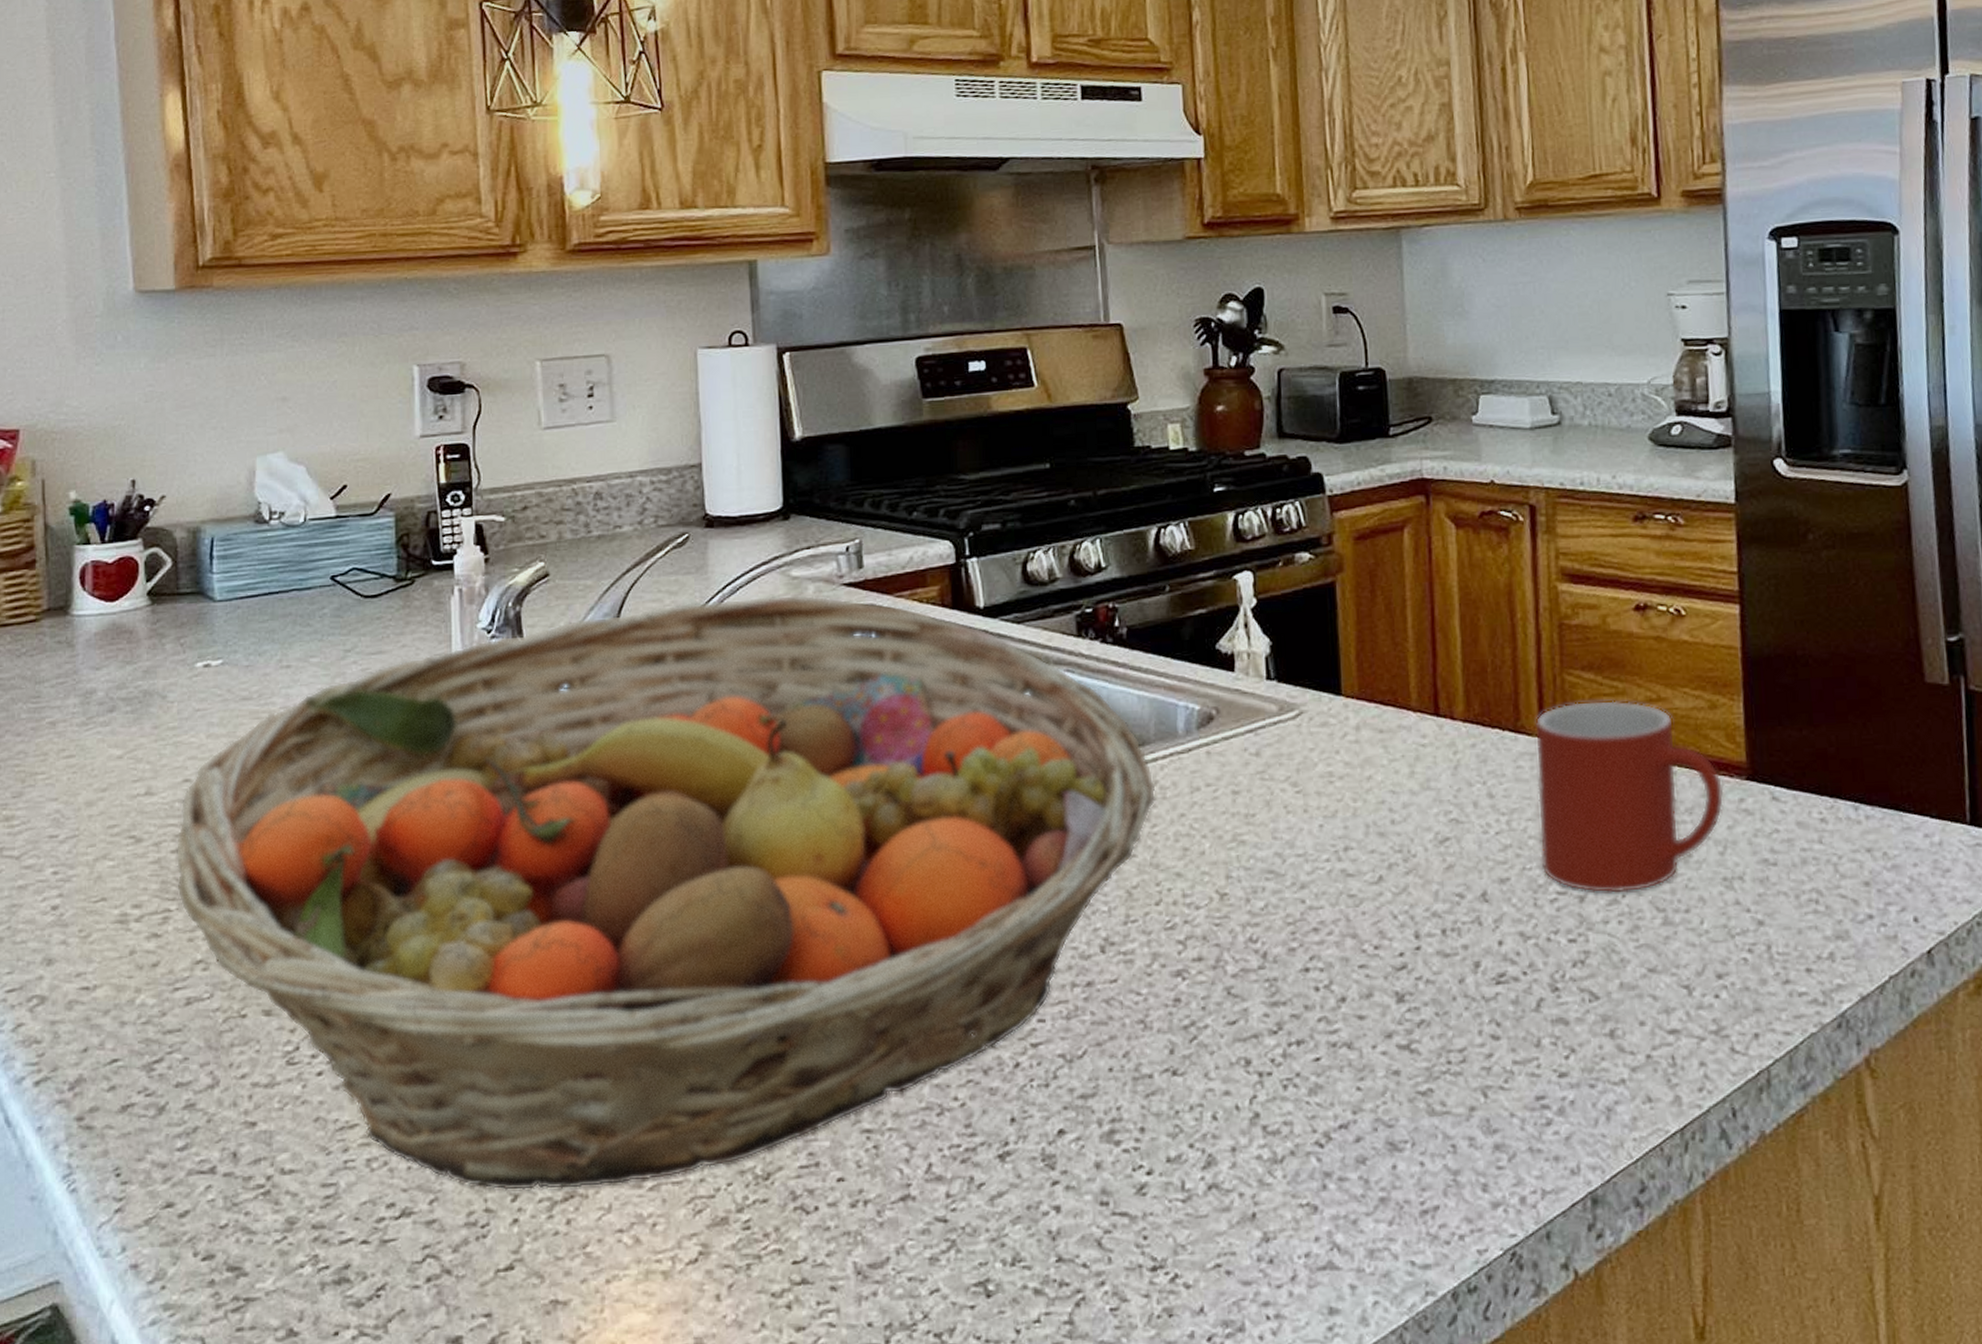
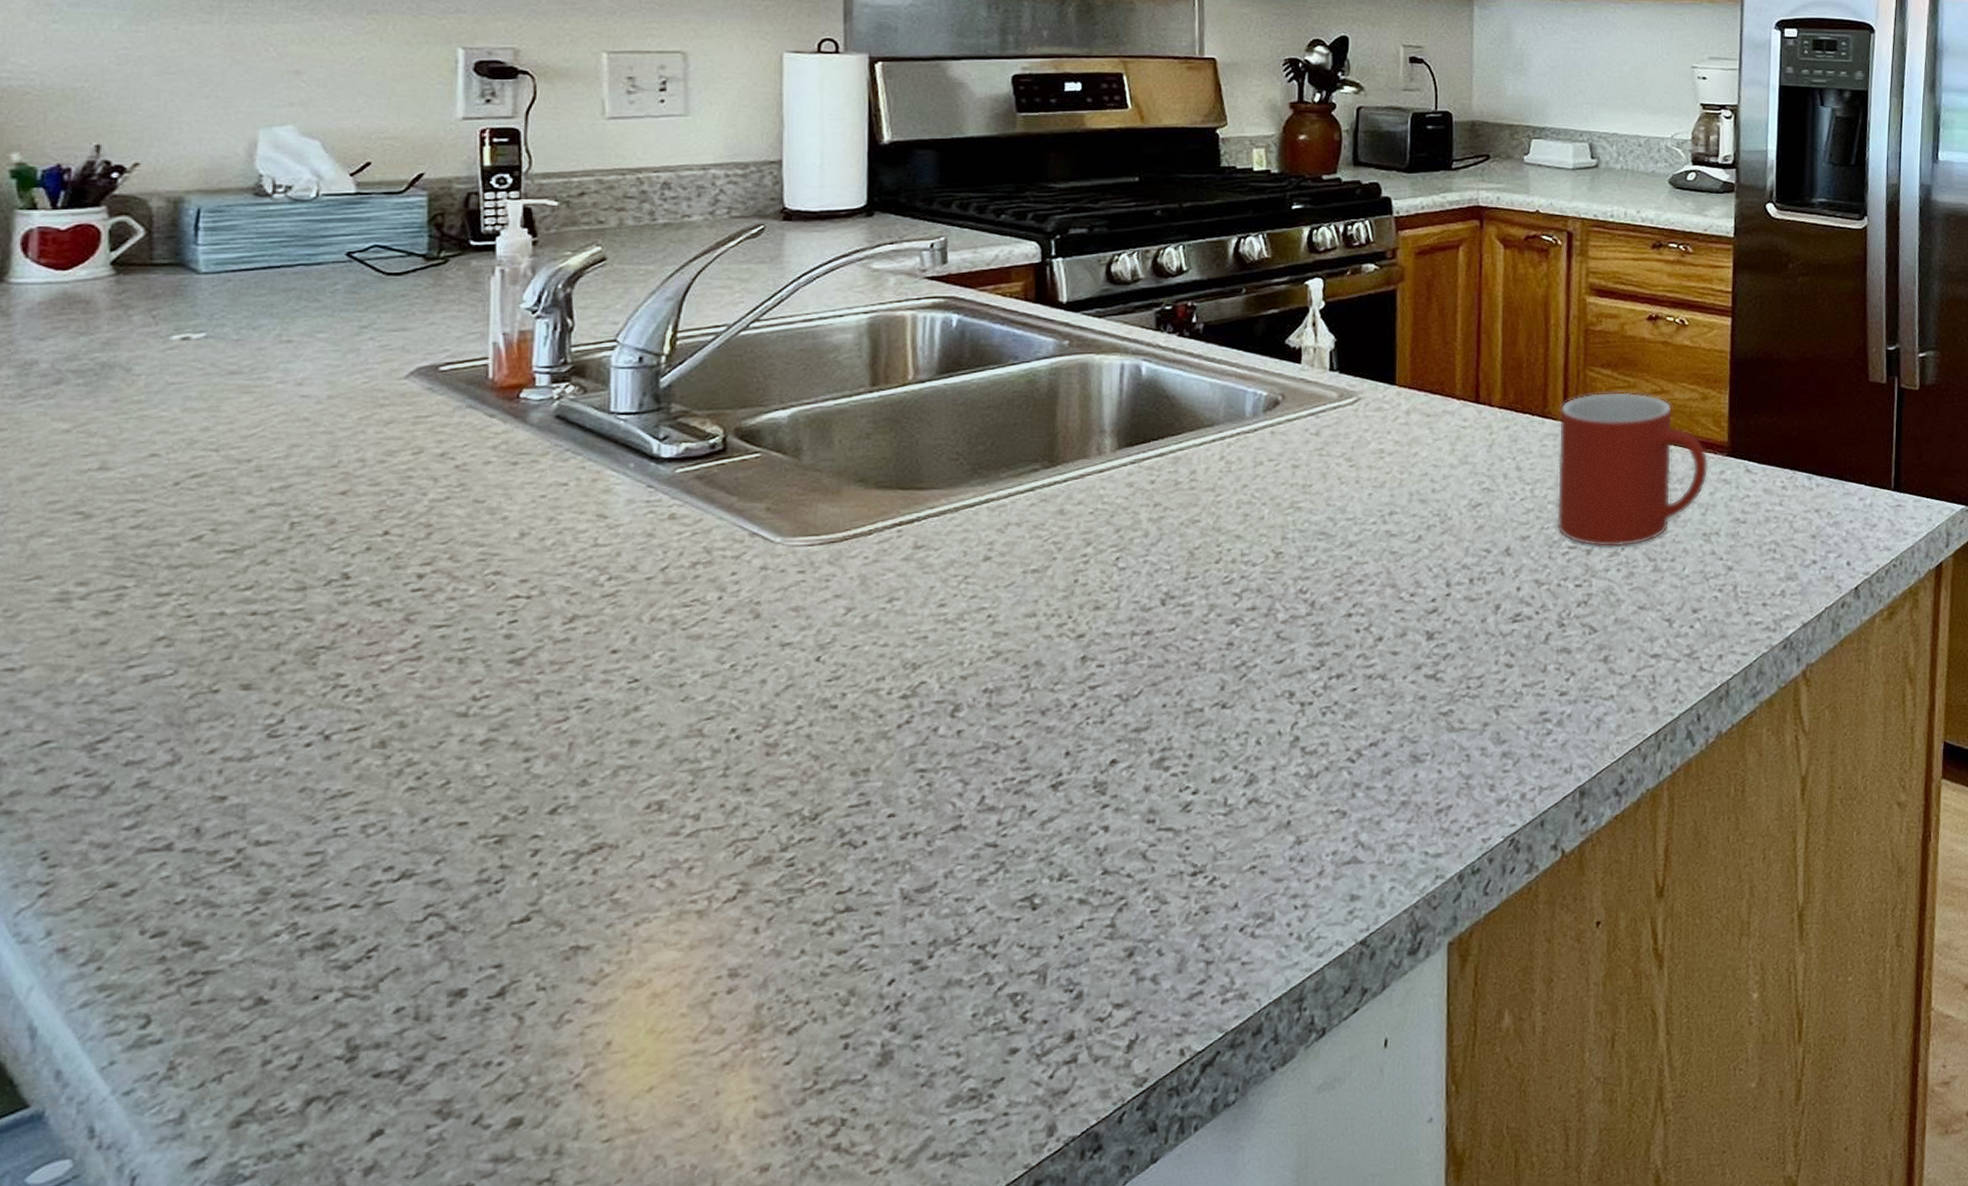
fruit basket: present [175,594,1157,1191] -> none [135,285,1222,847]

